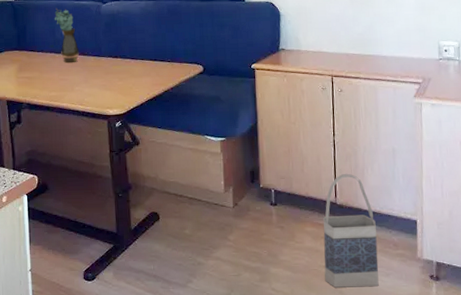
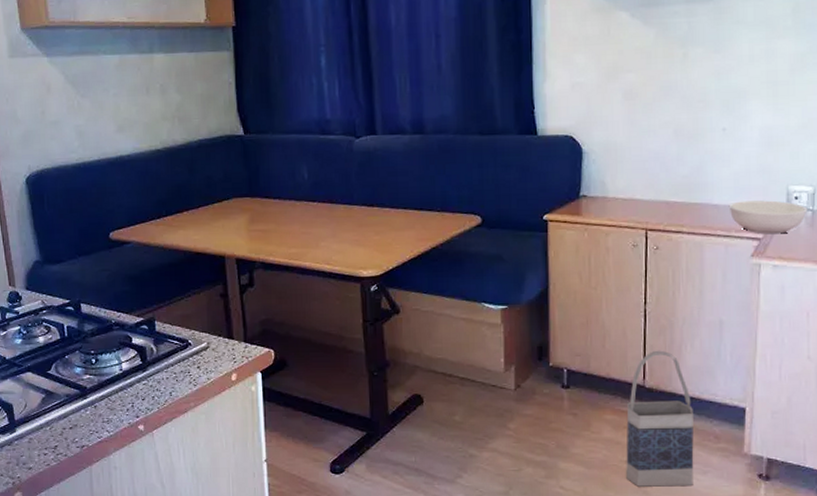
vase: present [55,8,80,64] -> none [295,144,326,213]
bowl: none [394,52,455,80] -> present [728,200,808,235]

